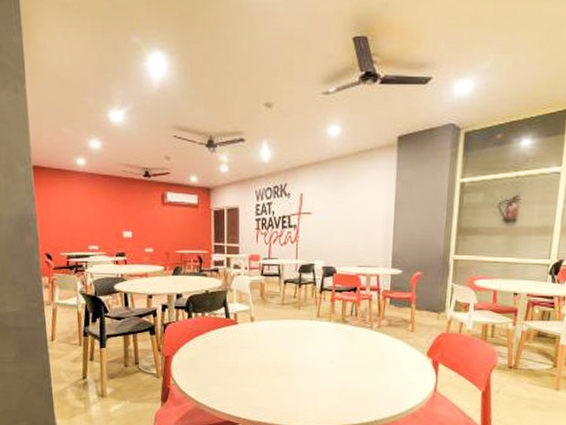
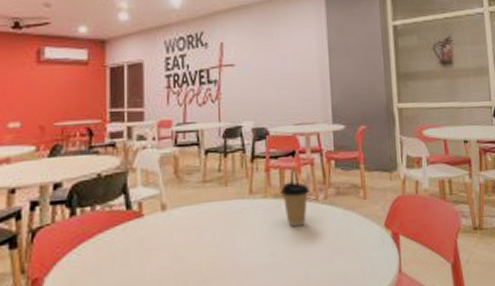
coffee cup: none [342,312,366,346] -> present [280,182,310,227]

